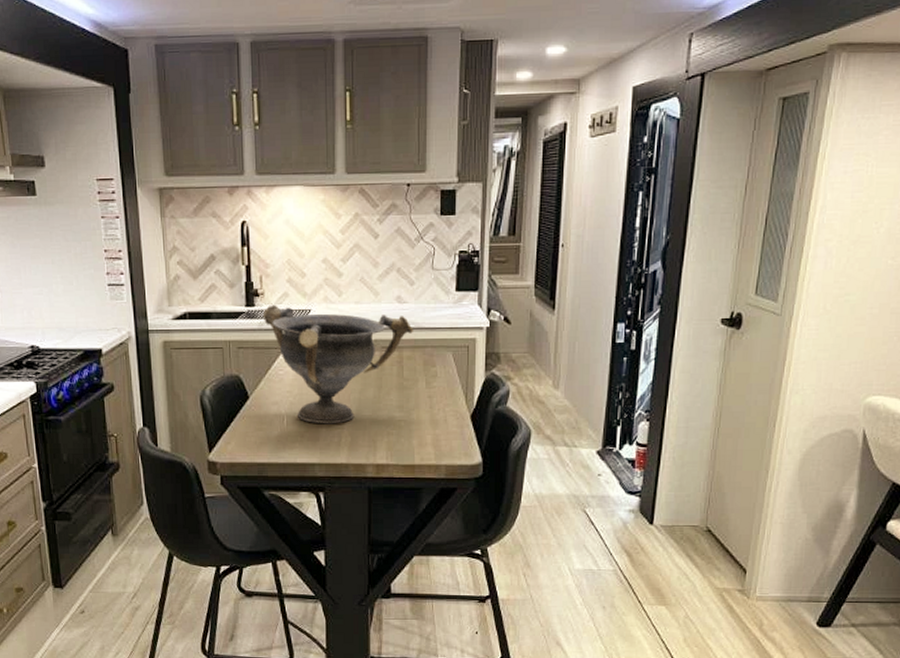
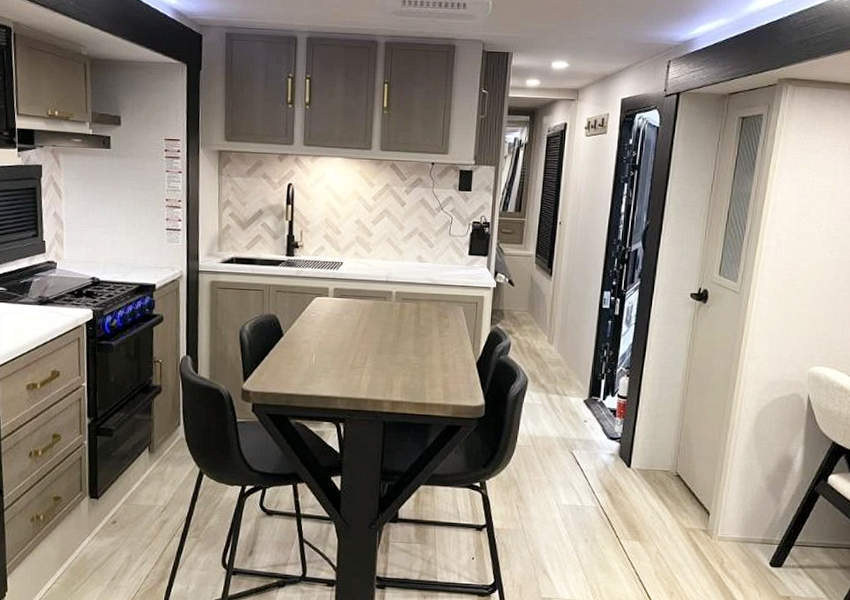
decorative bowl: present [262,304,413,424] -> none [300,256,430,363]

